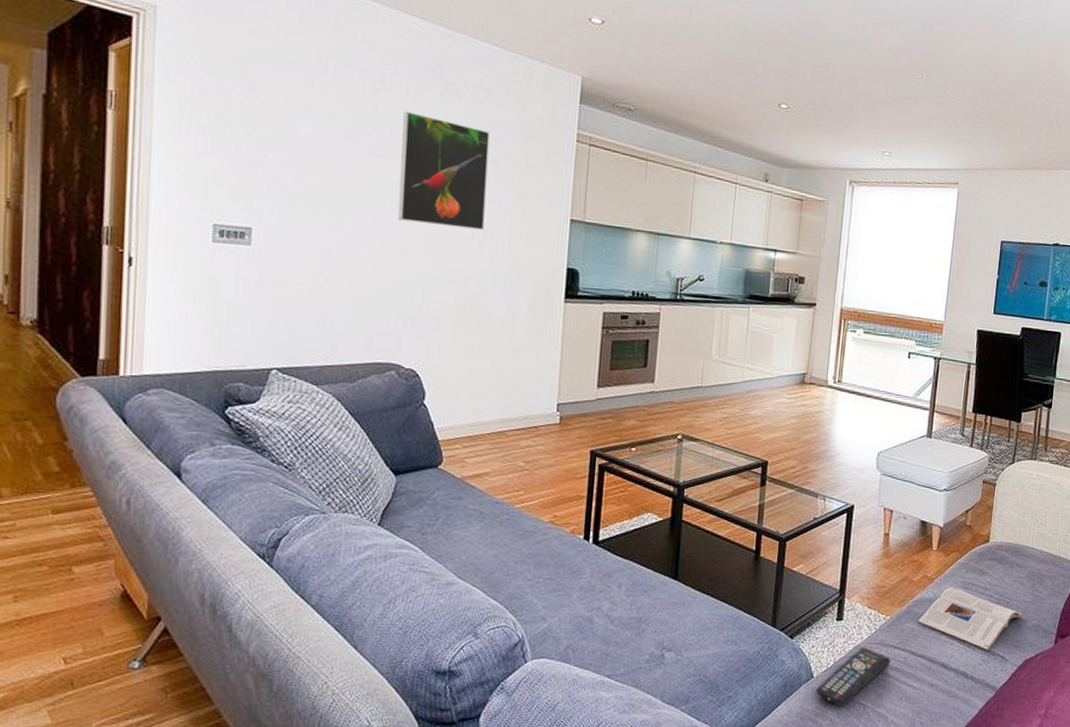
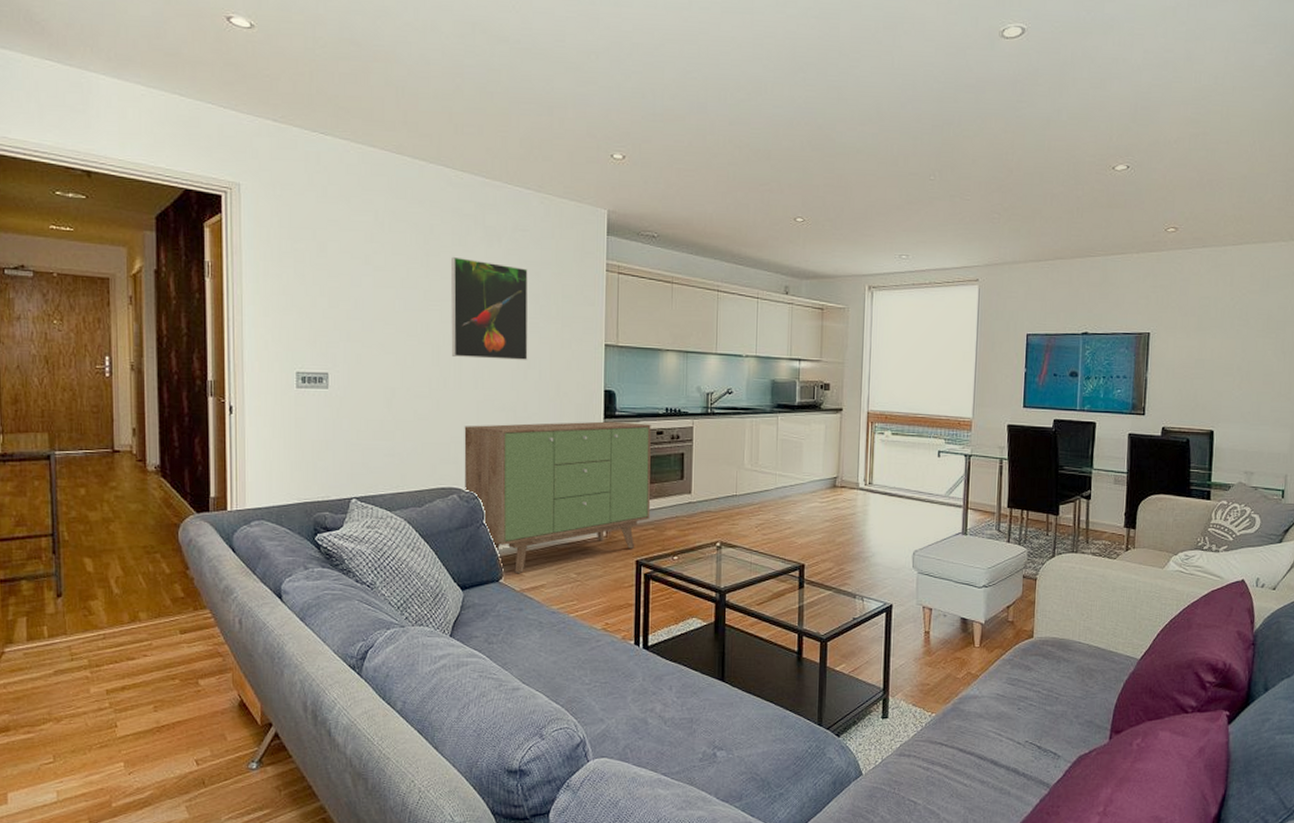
sideboard: none [405,296,616,459] -> present [464,421,651,573]
remote control: present [816,647,891,707] -> none [865,744,939,804]
magazine: present [918,588,1023,651] -> none [965,684,1074,747]

